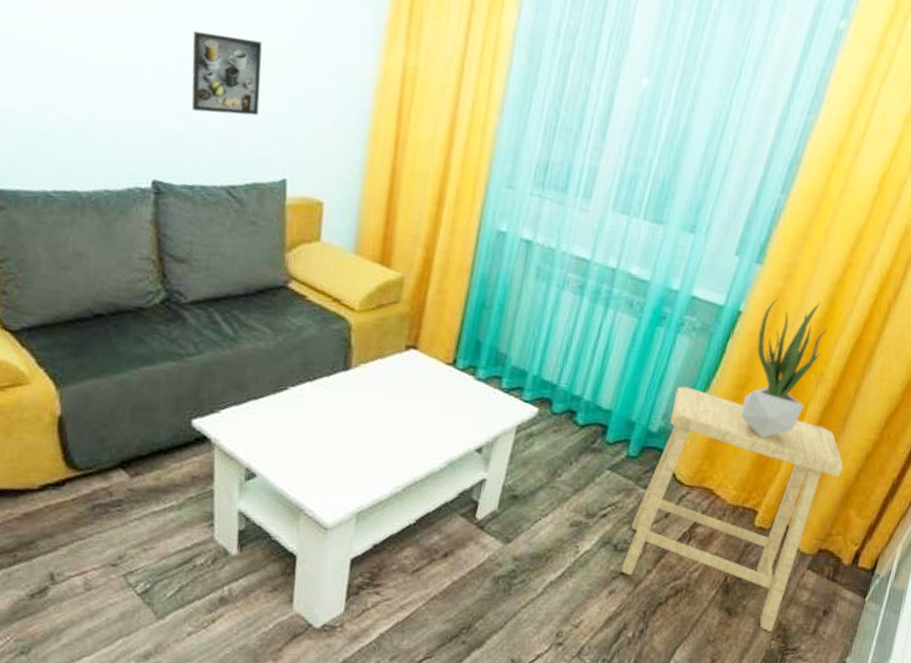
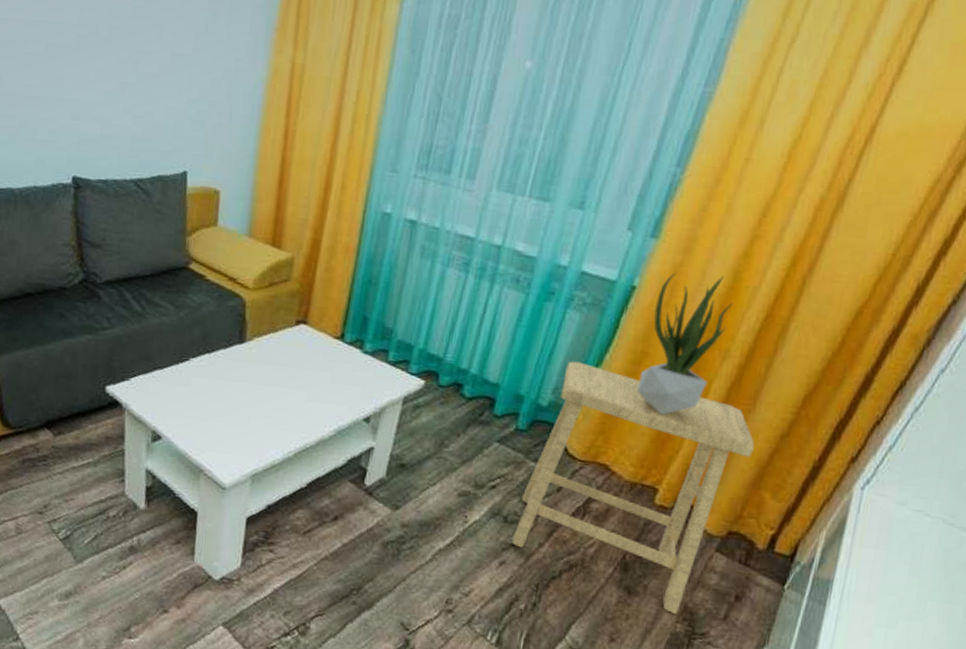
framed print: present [191,30,263,116] -> none [105,45,166,116]

